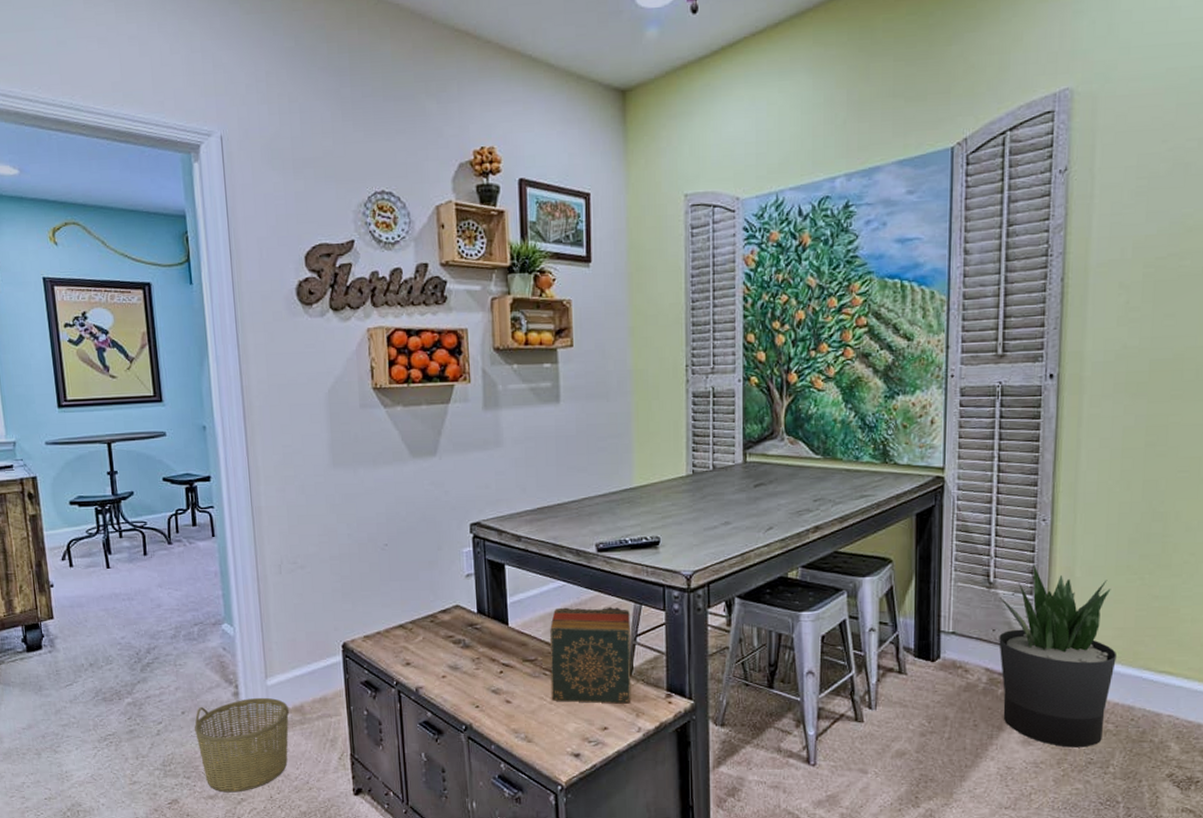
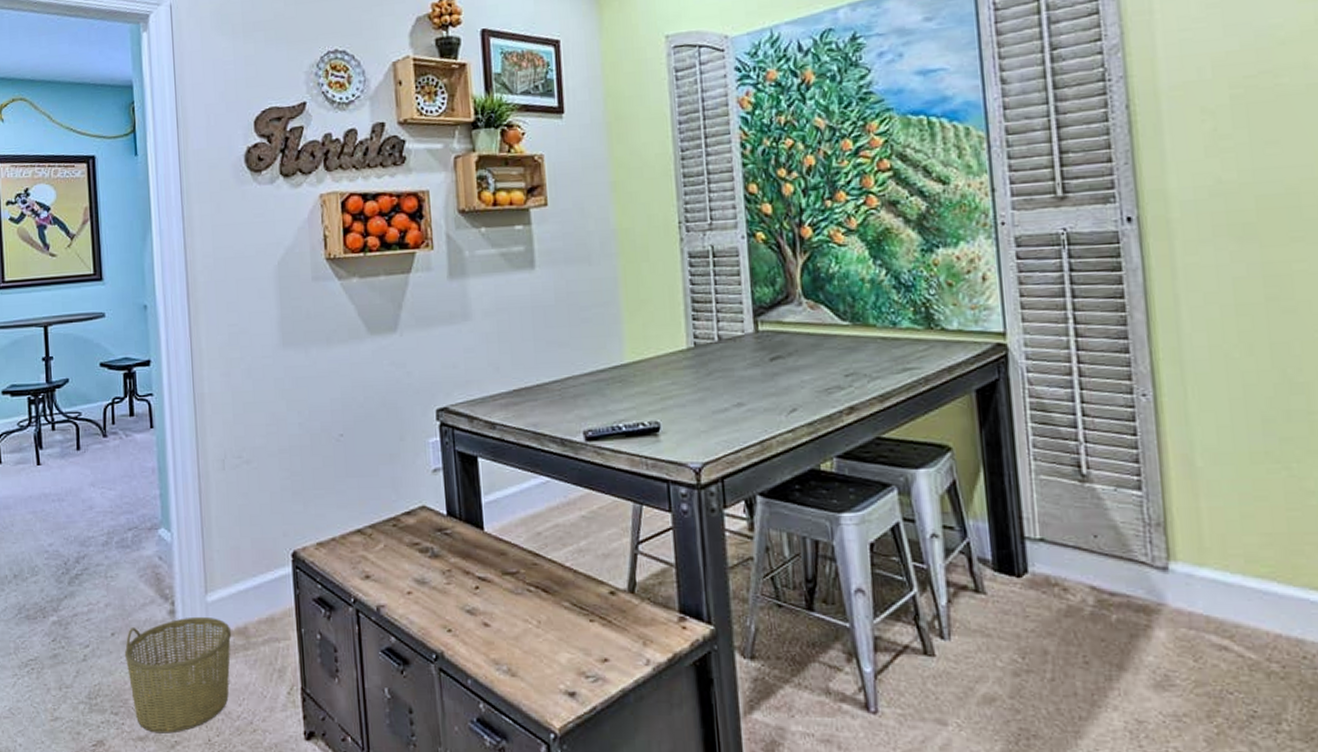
decorative box: present [550,606,631,704] -> none [533,507,636,629]
planter: present [999,564,1118,748] -> none [1097,451,1270,695]

